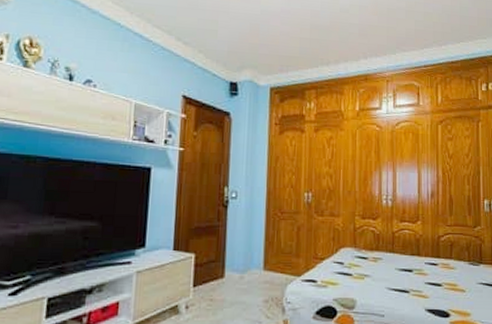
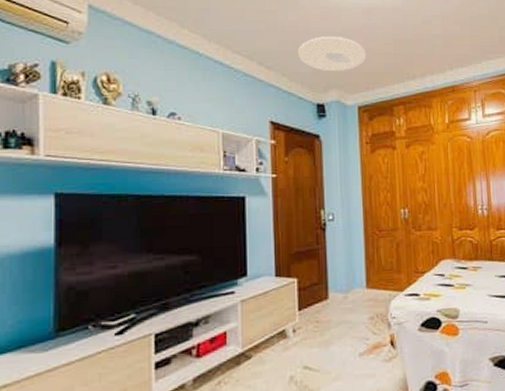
ceiling light: none [216,17,282,52] -> present [298,36,366,71]

